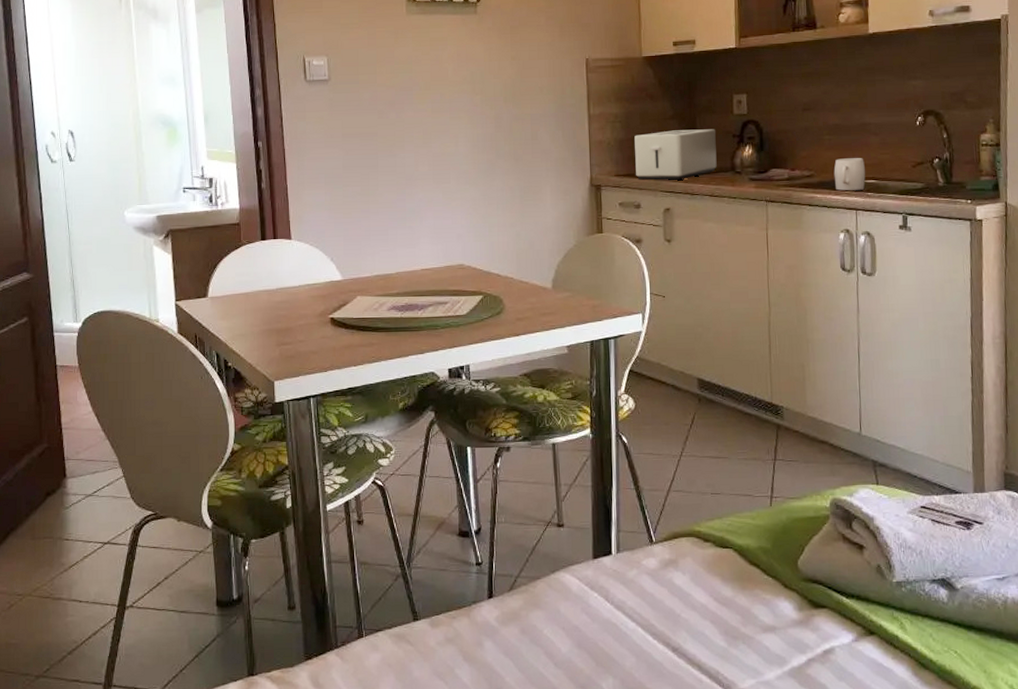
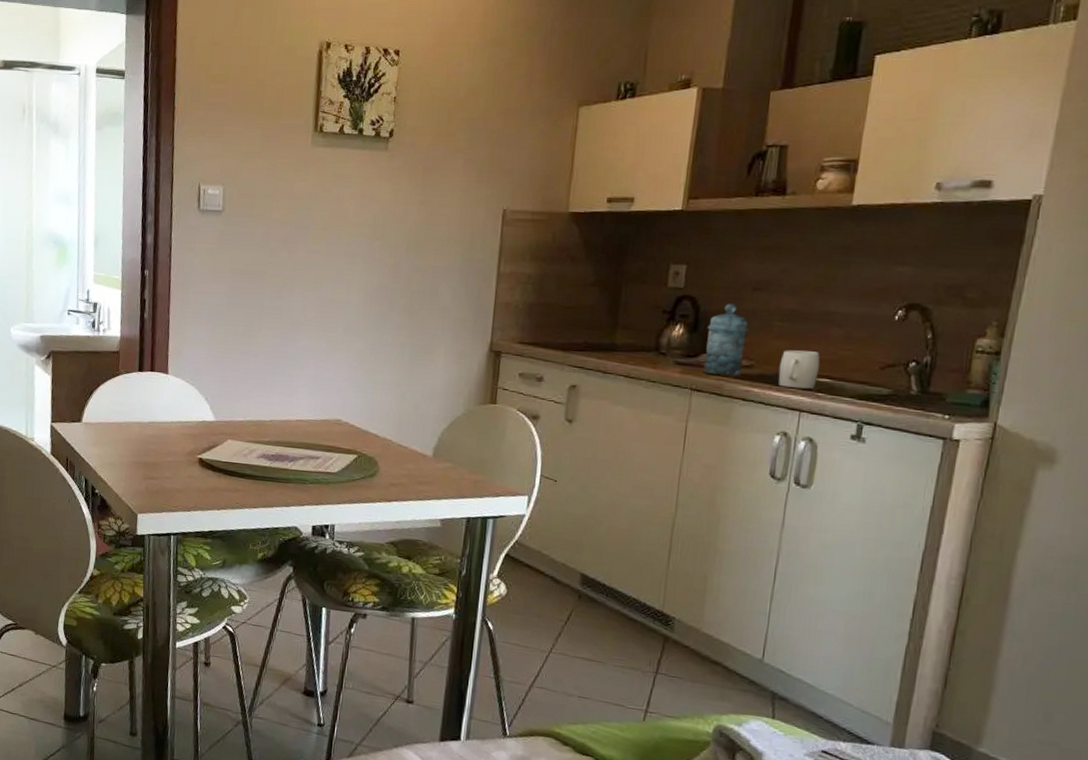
toaster: present [634,129,717,181] -> none [542,298,643,356]
canister: none [771,123,804,187] -> present [702,303,749,377]

